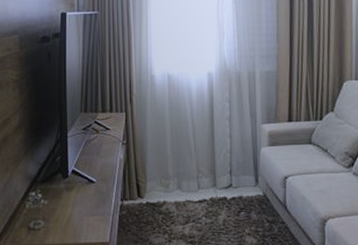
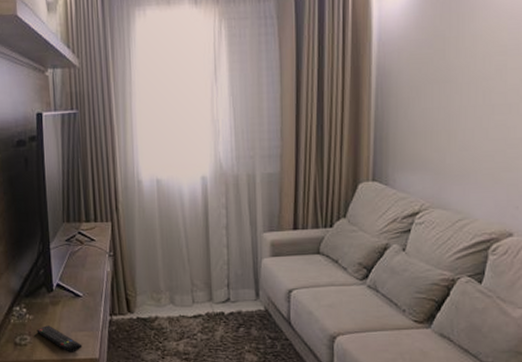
remote control: none [50,210,94,237] -> present [36,325,83,352]

